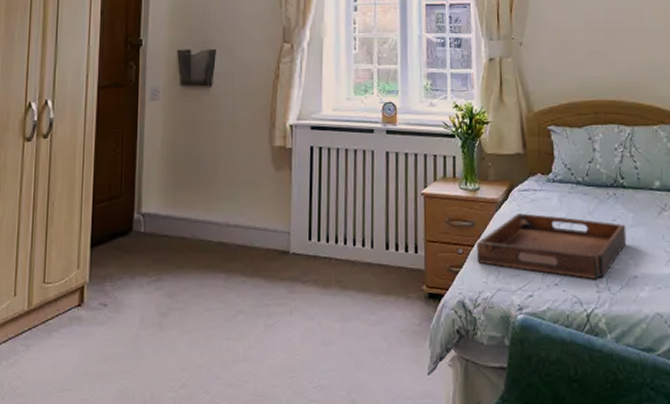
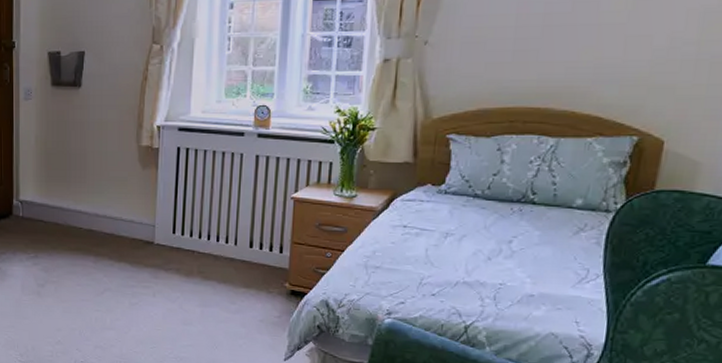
serving tray: present [477,213,627,280] -> none [347,223,529,294]

